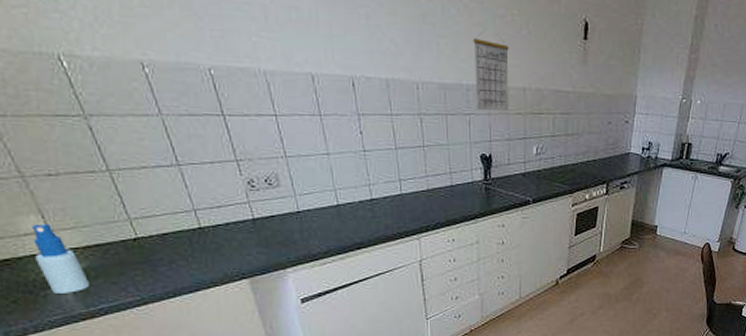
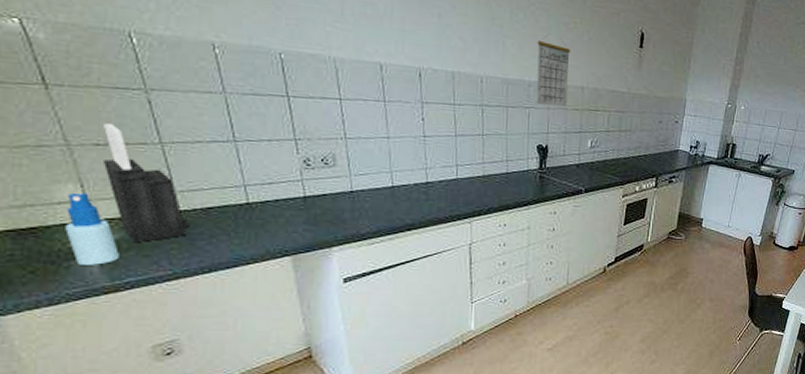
knife block: none [52,153,150,271] -> present [104,124,190,243]

